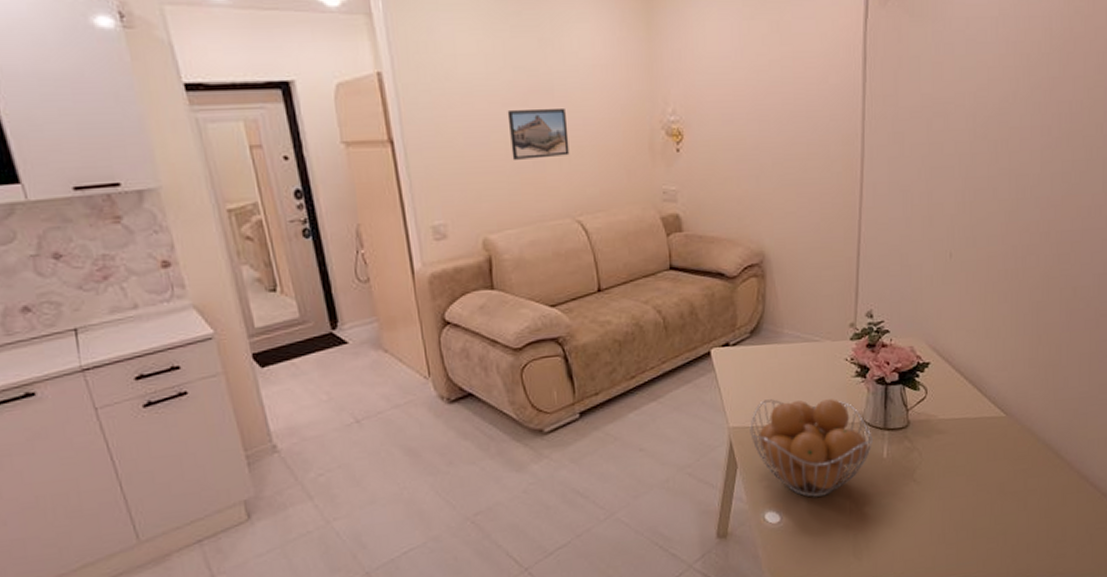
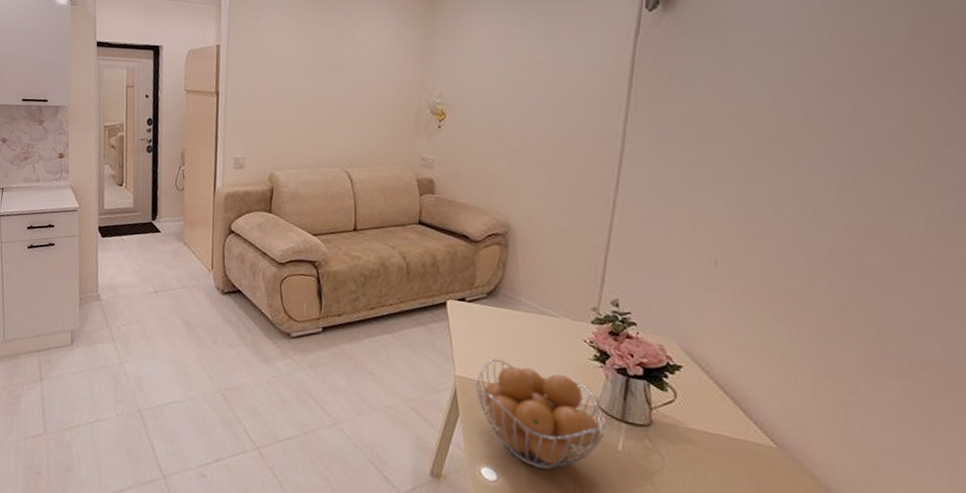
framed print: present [507,109,570,160] -> none [302,81,349,119]

